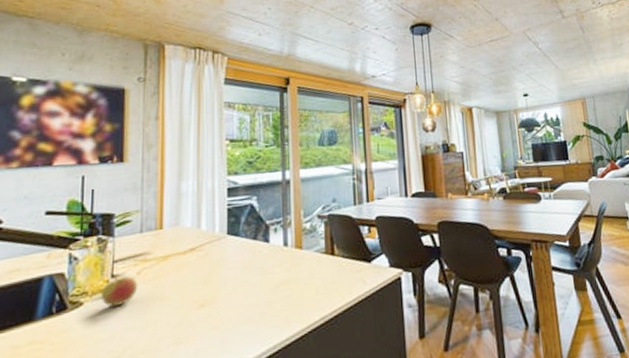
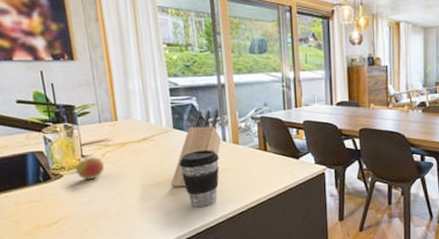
knife block: none [217,208,283,309] -> present [170,108,222,187]
coffee cup: none [230,258,278,335] -> present [179,150,220,208]

